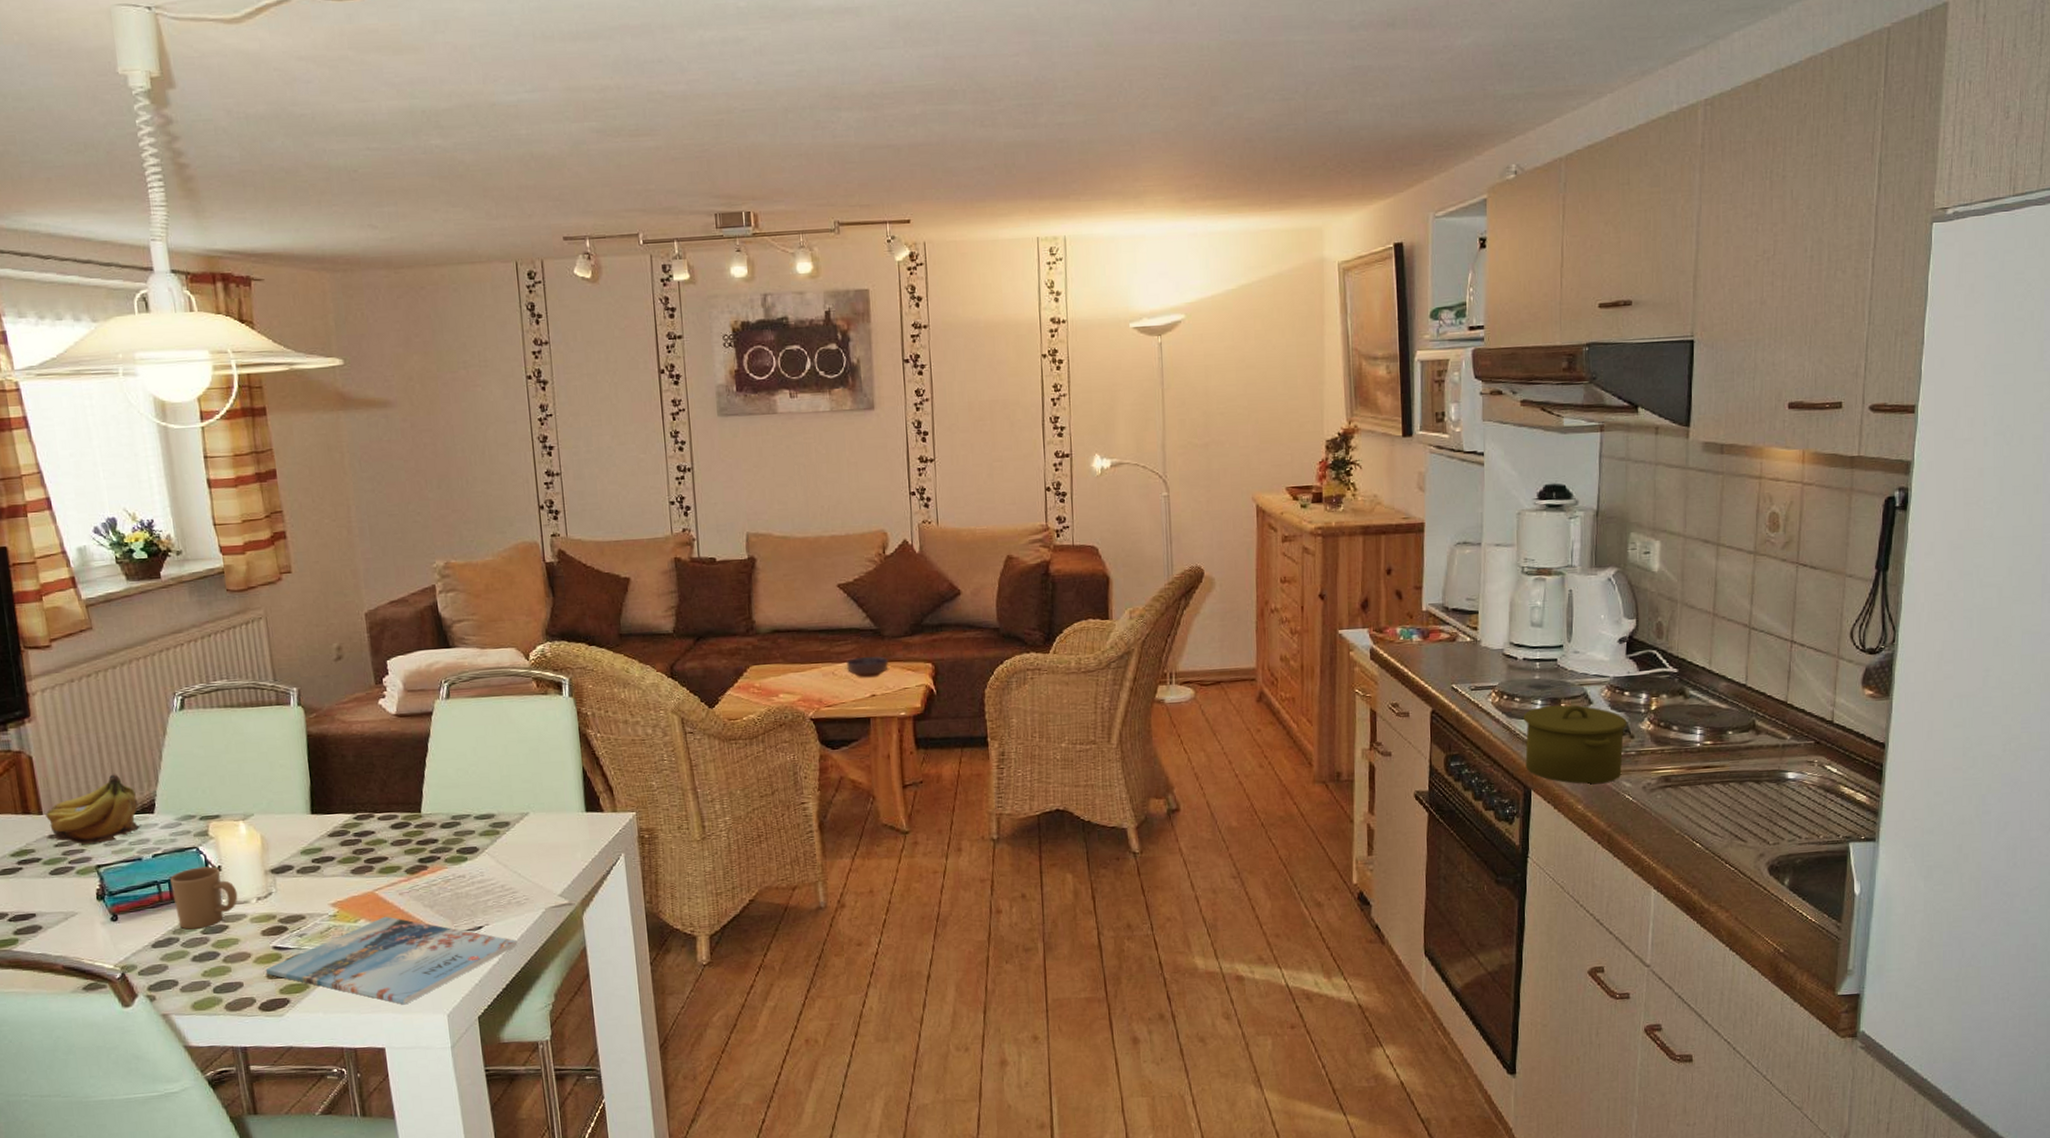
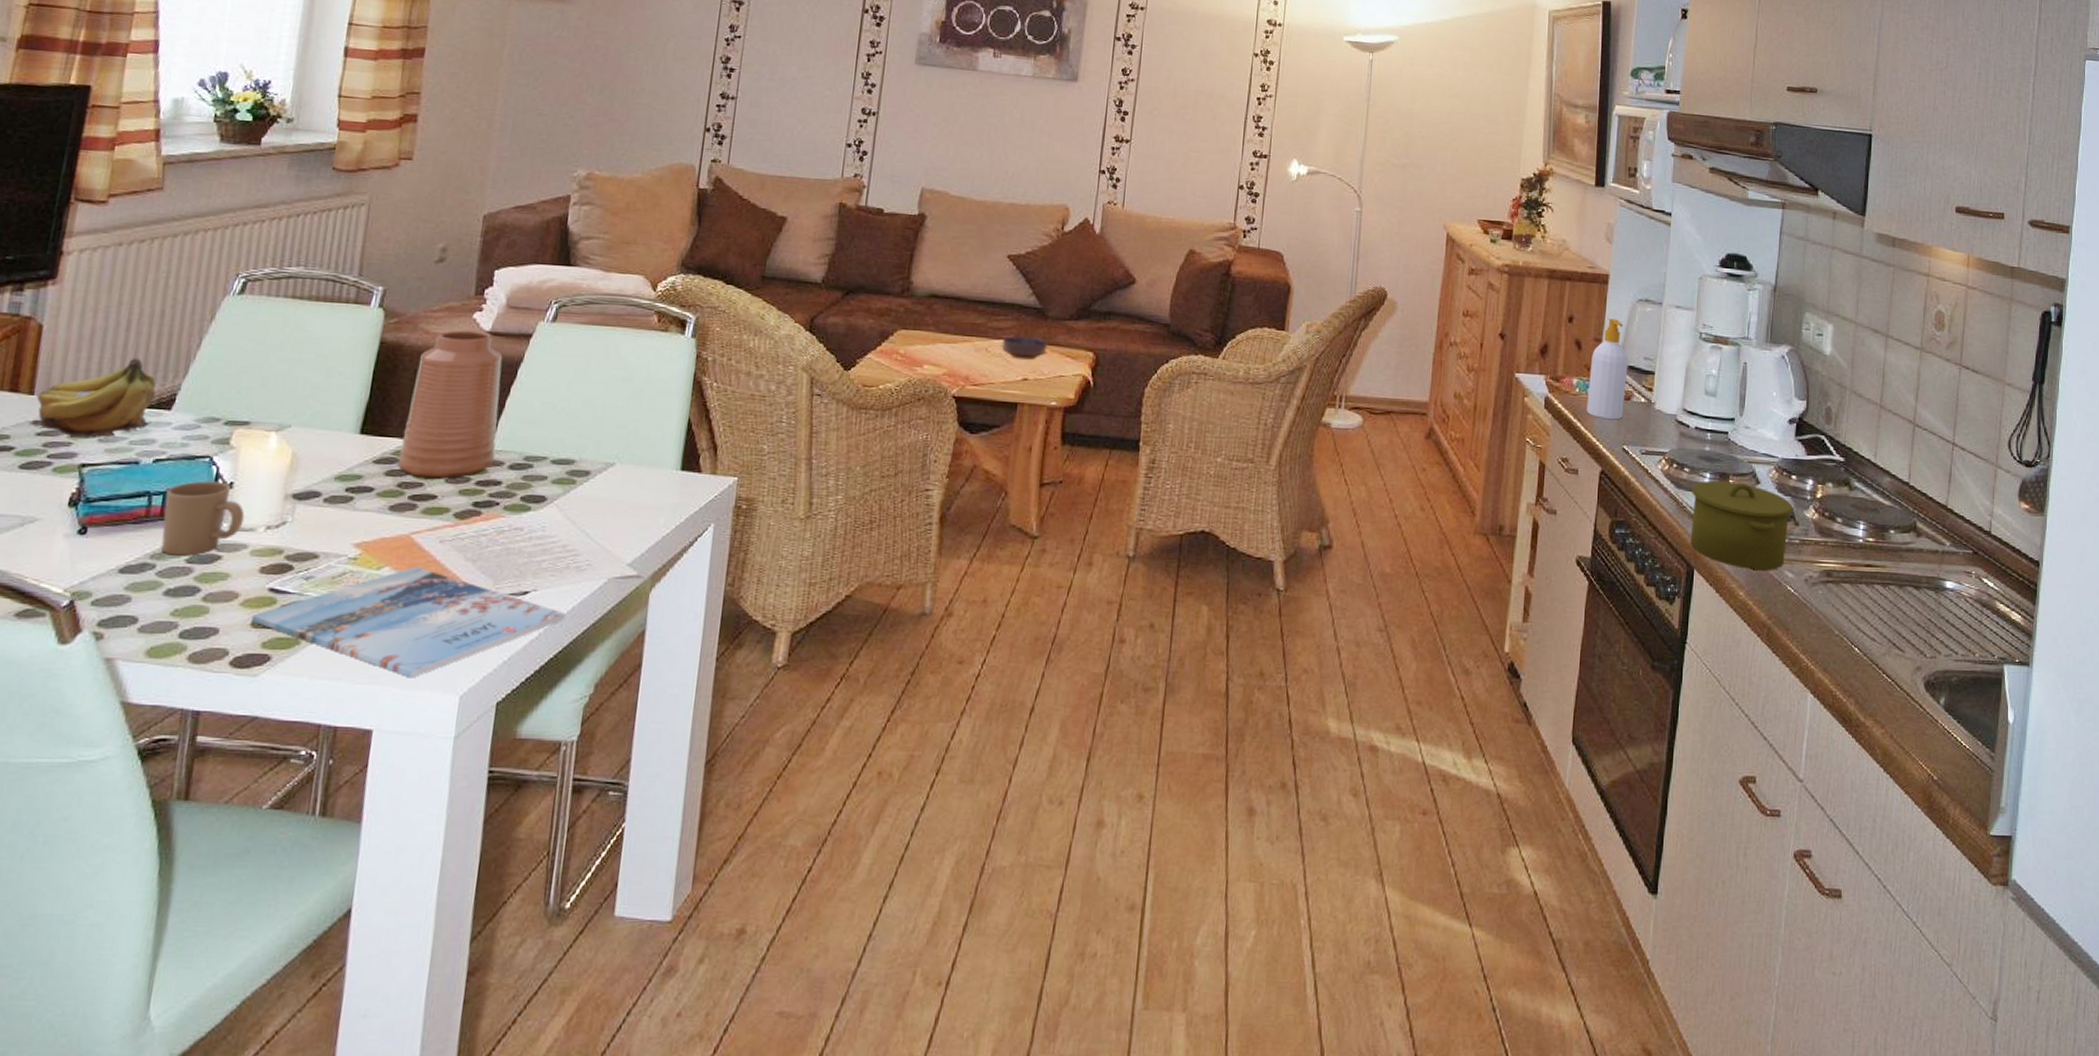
vase: none [343,714,428,844] -> present [397,330,503,479]
soap bottle: none [1412,565,1451,663] -> present [1587,318,1629,420]

